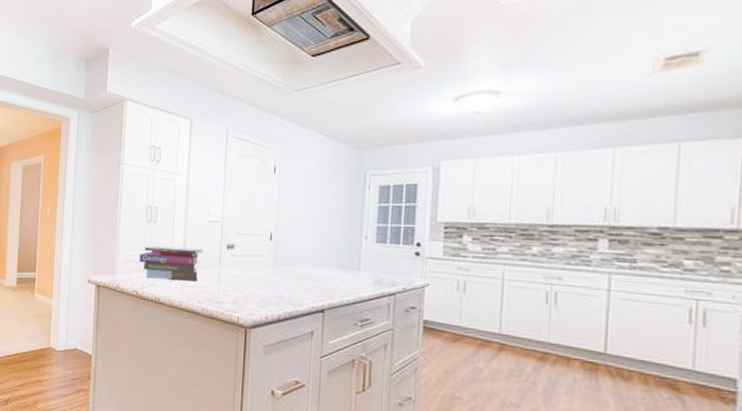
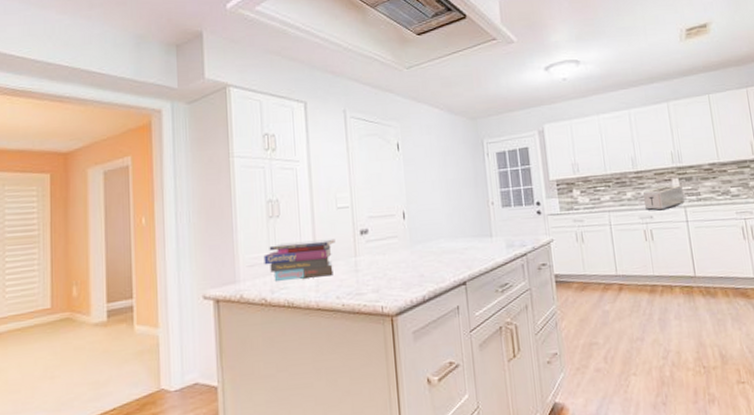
toaster: none [553,245,612,273] -> present [642,185,685,211]

